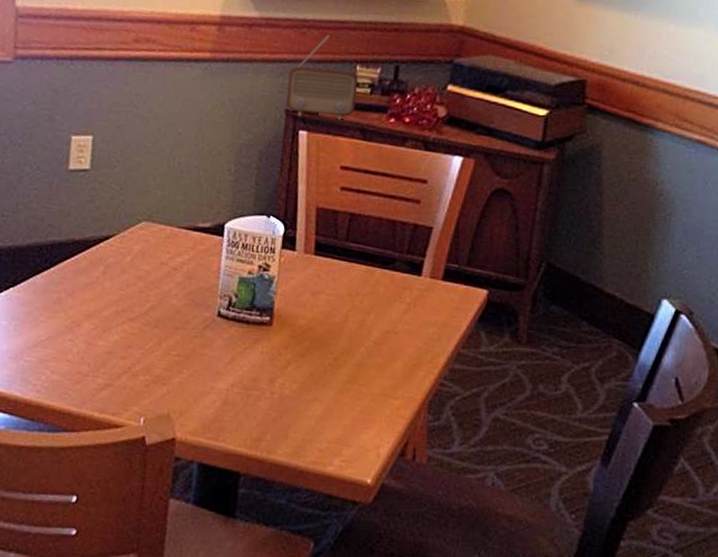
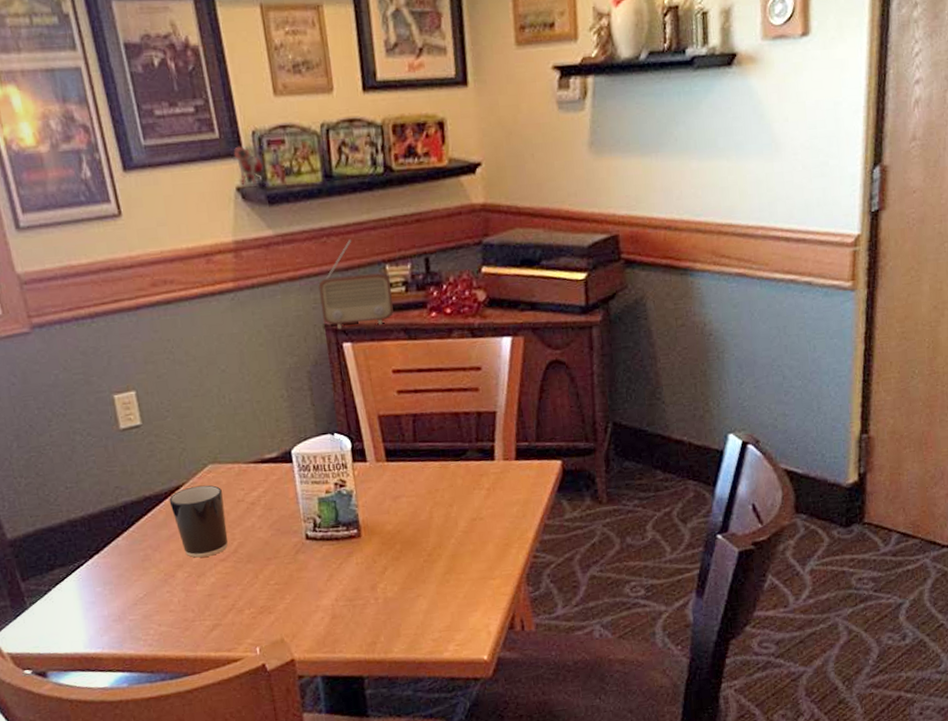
mug: none [95,239,150,313] -> present [169,485,228,558]

